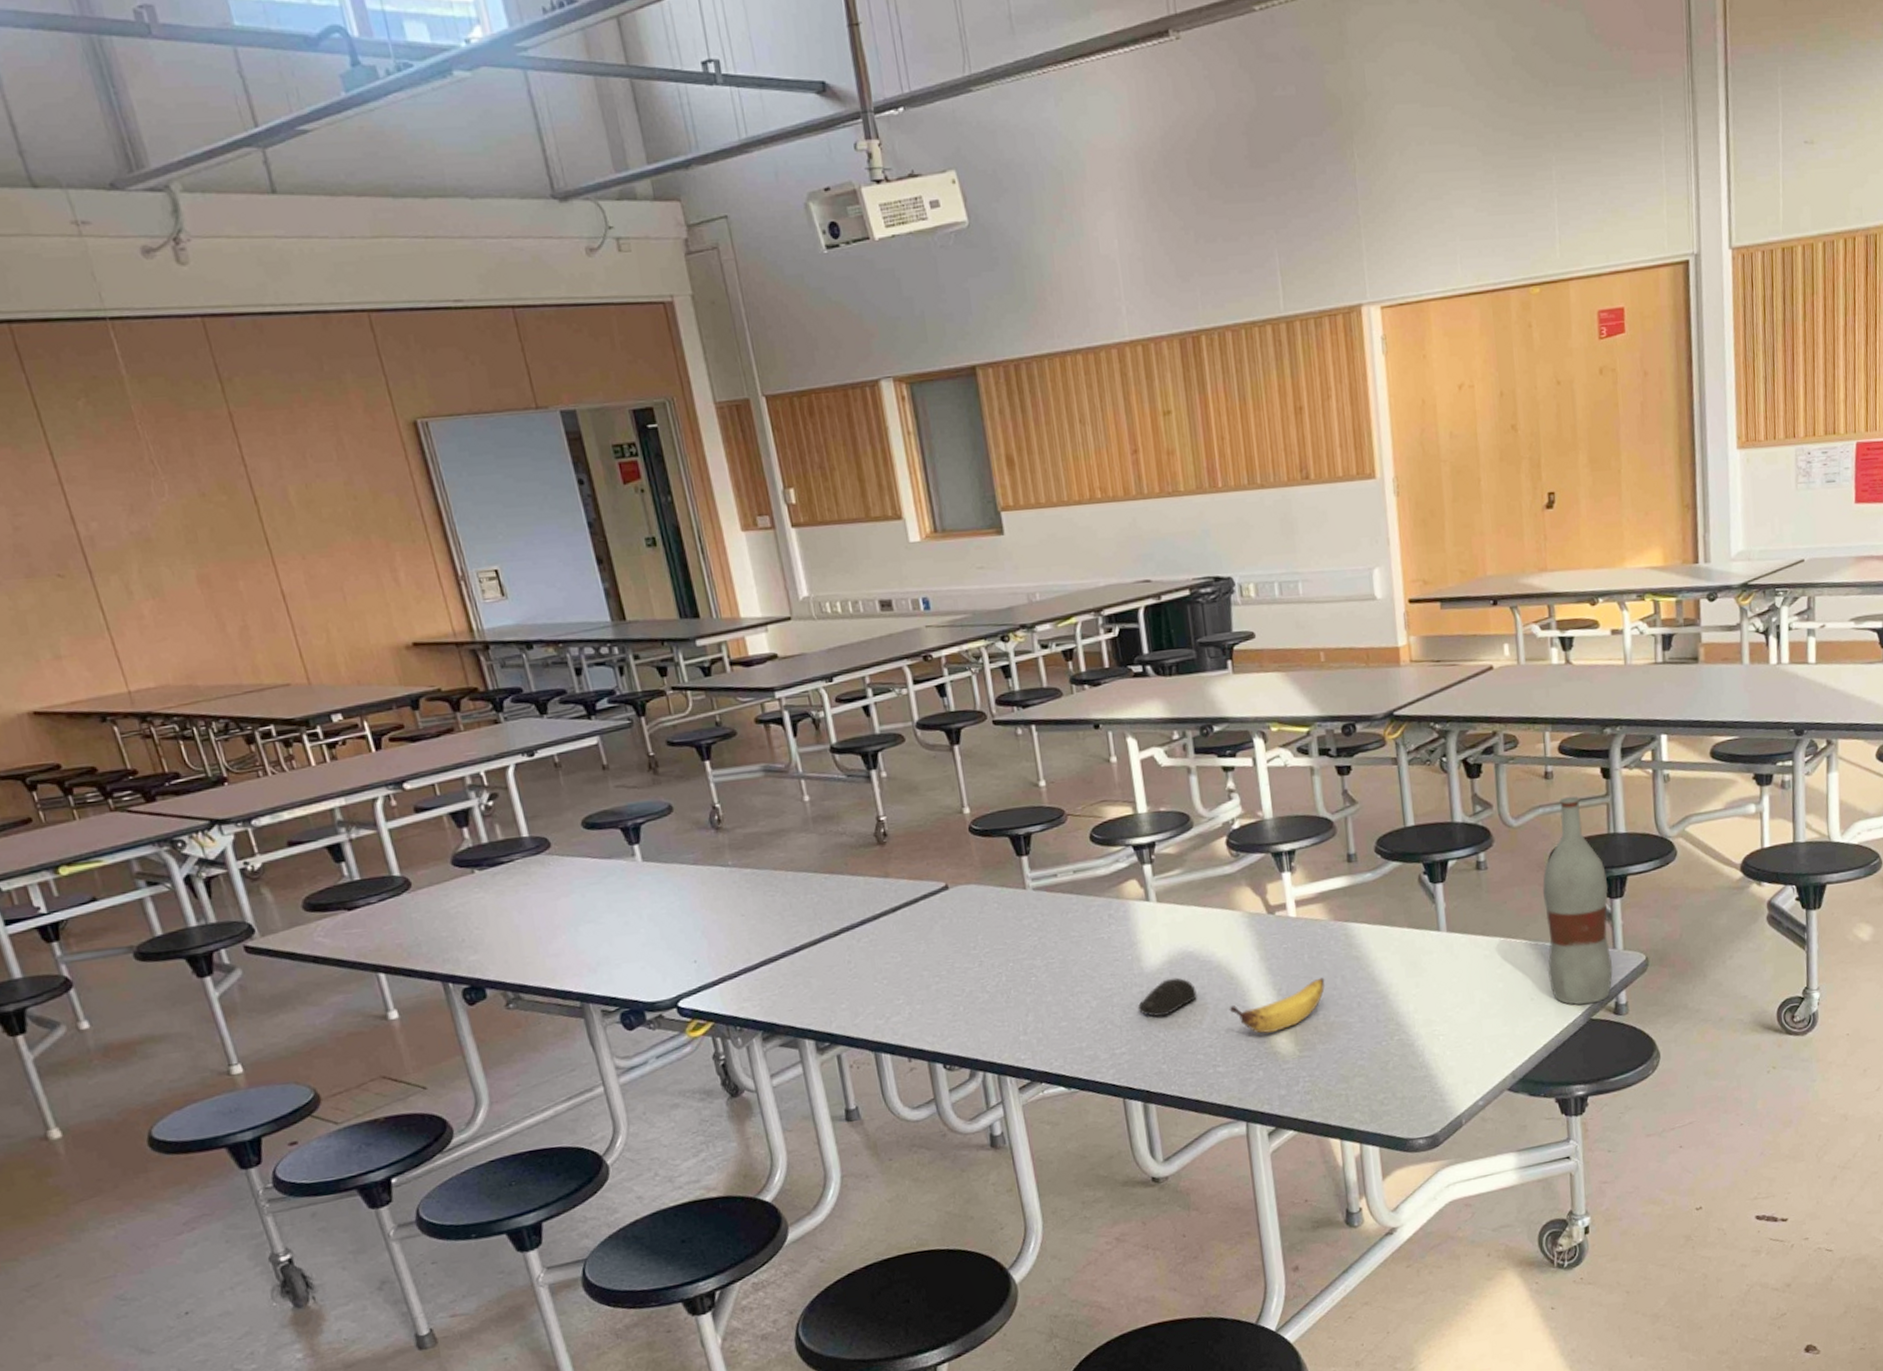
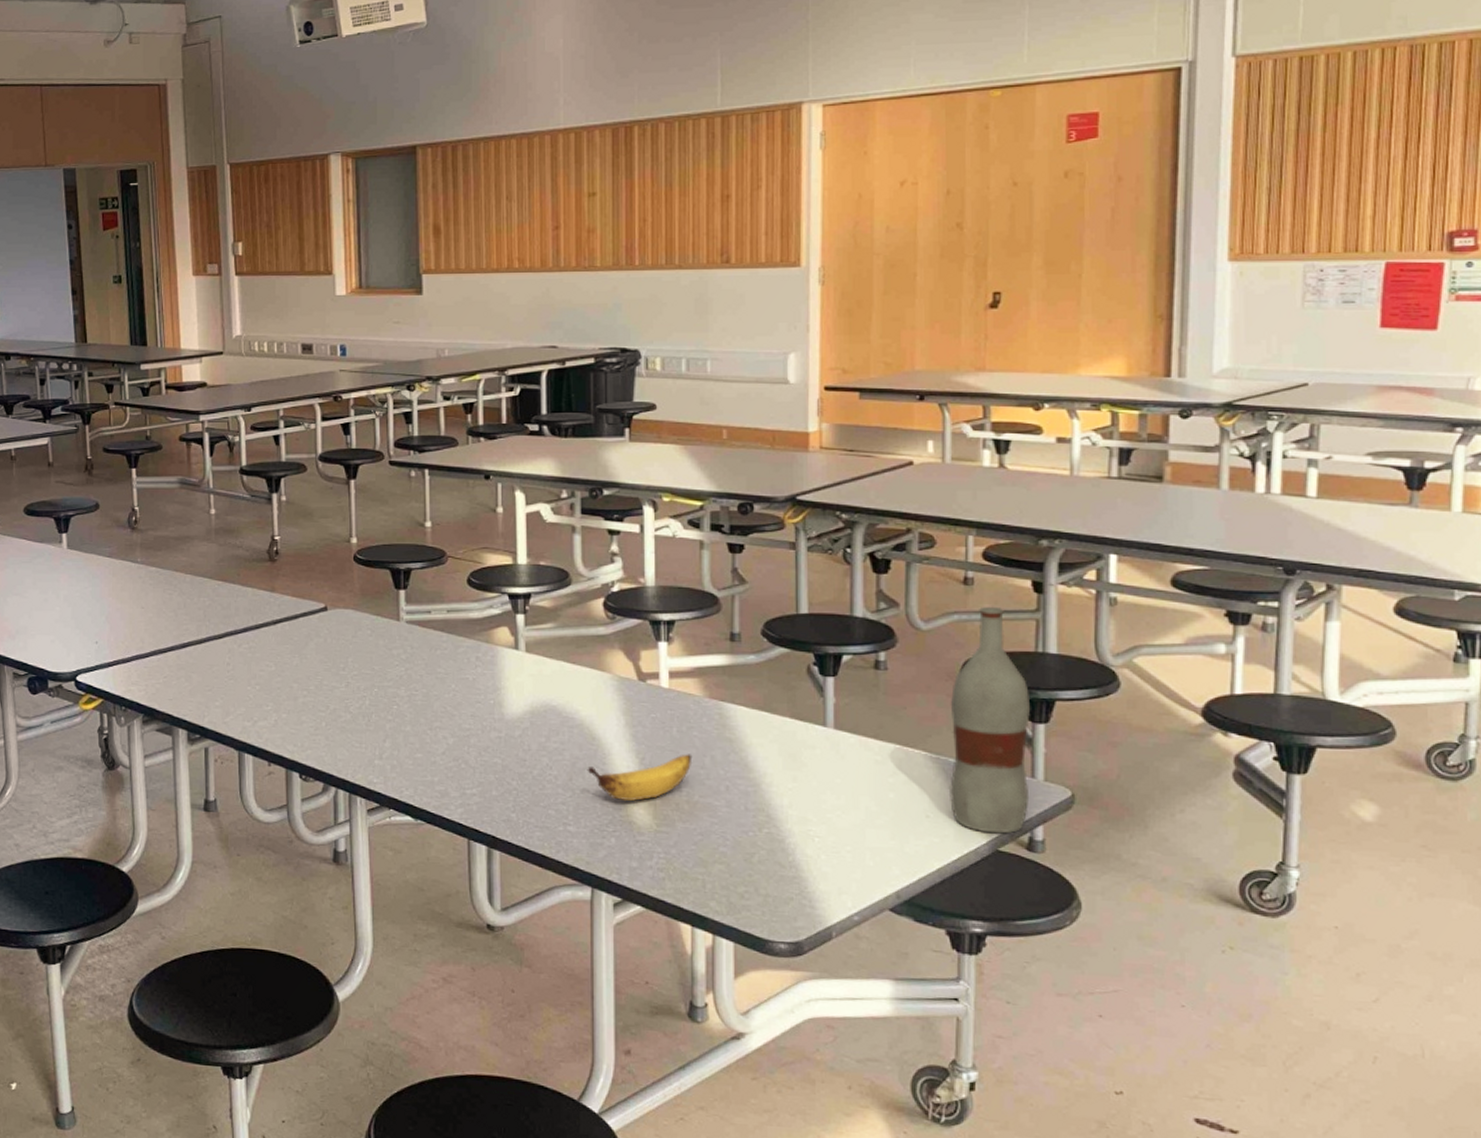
computer mouse: present [1137,977,1197,1017] -> none [493,728,555,765]

